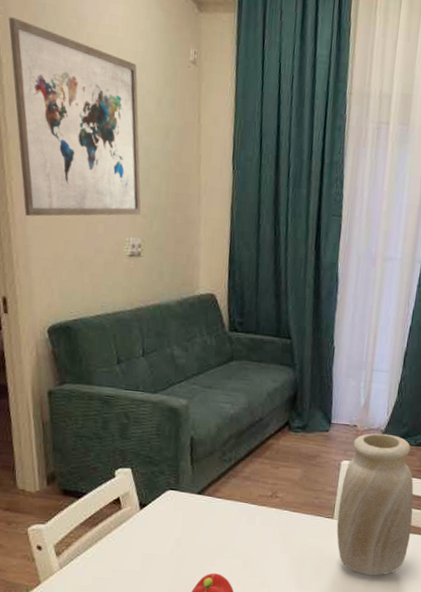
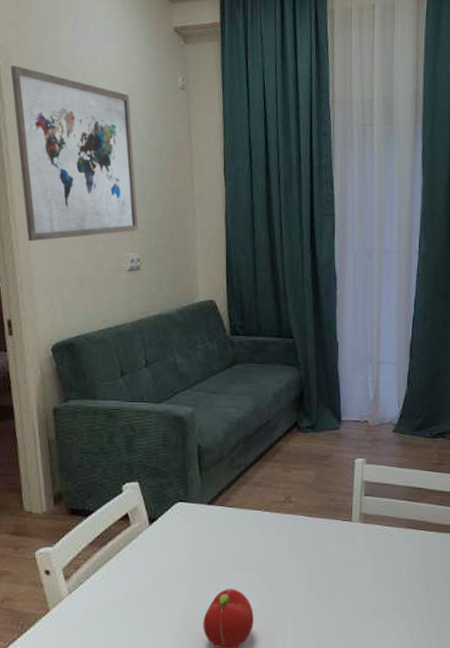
vase: present [336,433,414,575] -> none [356,428,436,580]

